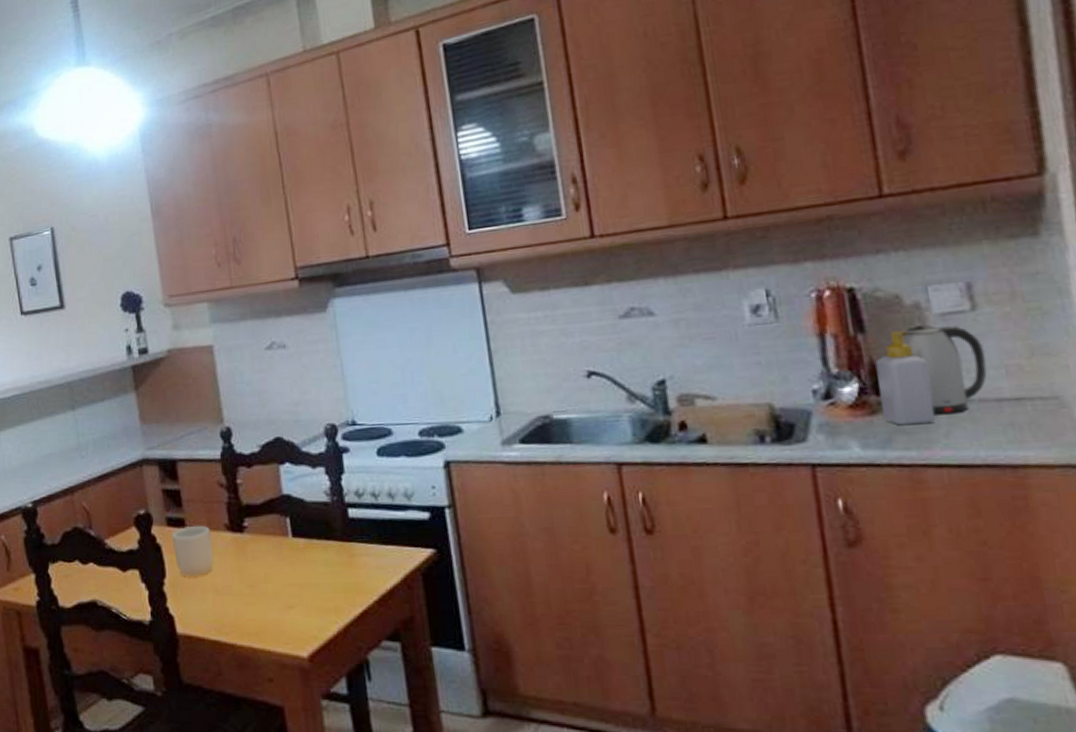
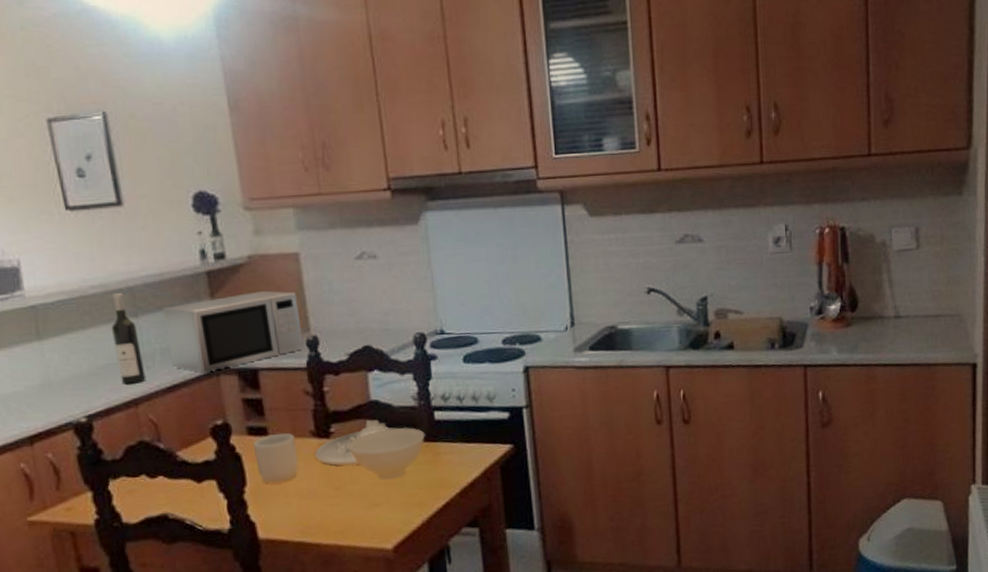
bottle: none [53,388,81,473] -> present [111,293,146,385]
microwave: none [95,382,218,463] -> present [163,290,304,373]
plate: none [229,515,310,563] -> present [314,419,397,466]
bowl: none [262,525,339,580] -> present [349,427,425,480]
soap bottle: present [875,330,936,426] -> none [853,262,887,335]
kettle: present [891,325,988,415] -> none [865,259,921,327]

